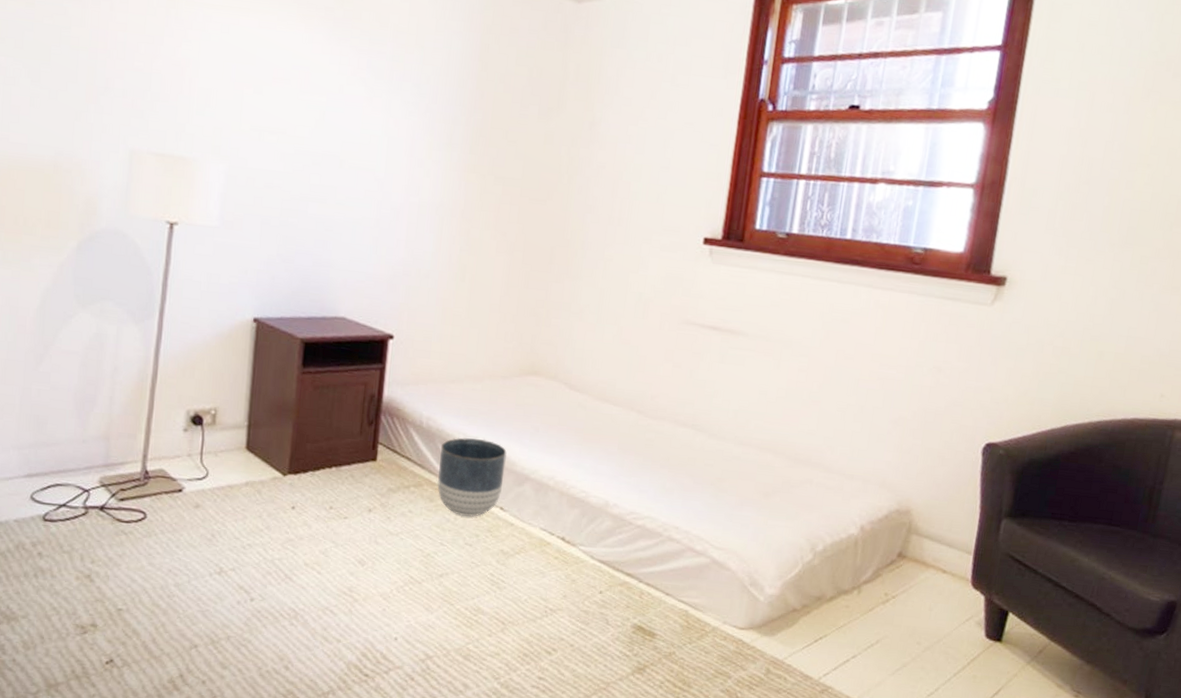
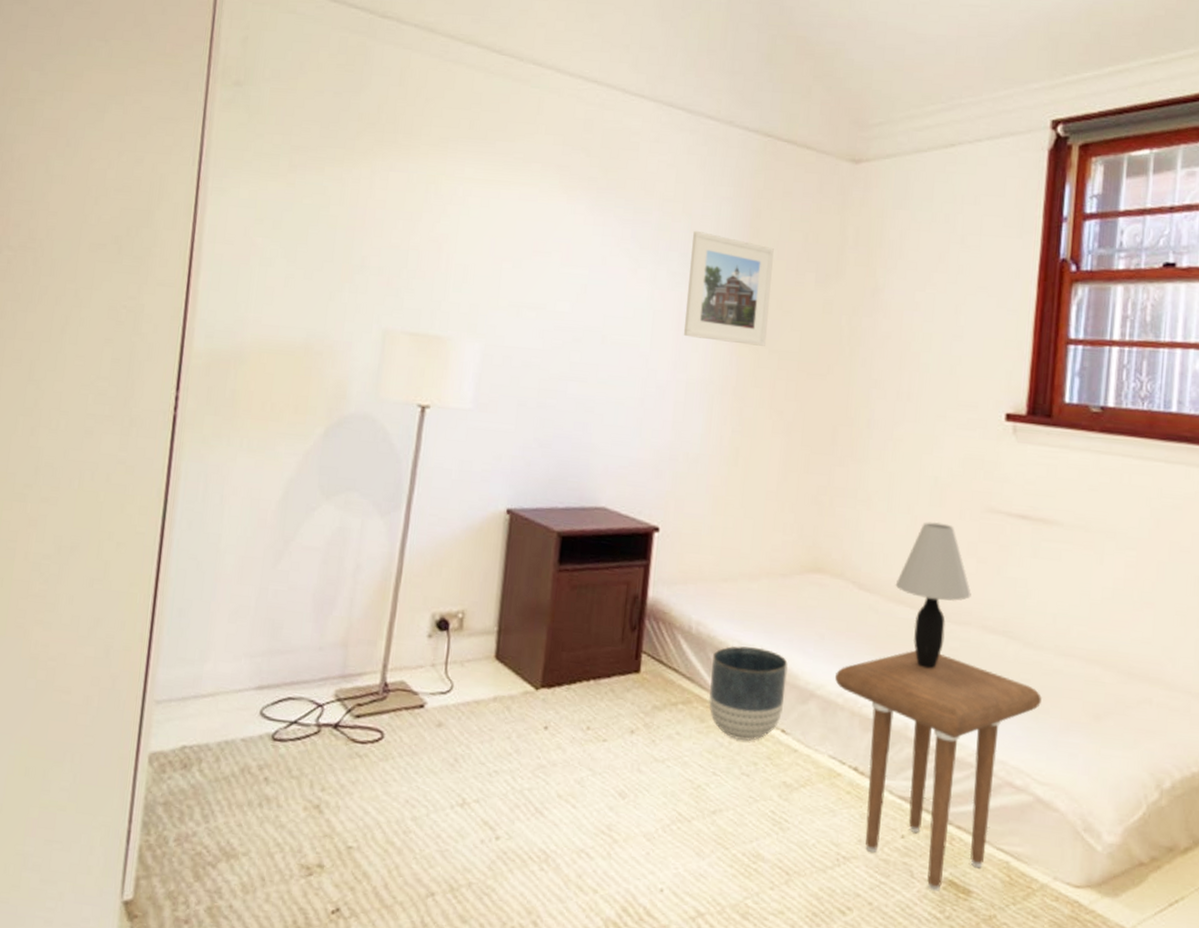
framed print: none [417,62,501,173] -> present [684,230,774,346]
side table: none [547,440,722,635] -> present [834,650,1043,892]
table lamp: none [601,331,667,457] -> present [895,521,971,669]

